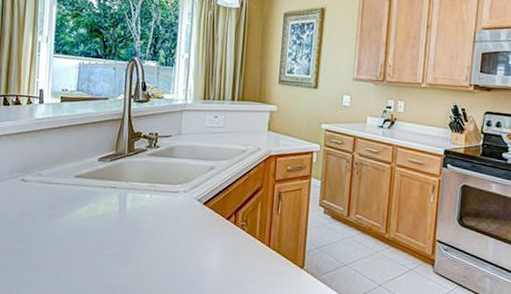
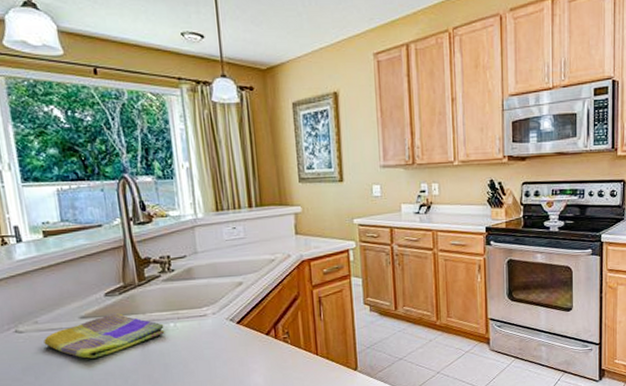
dish towel: none [42,176,142,215] -> present [44,312,165,359]

